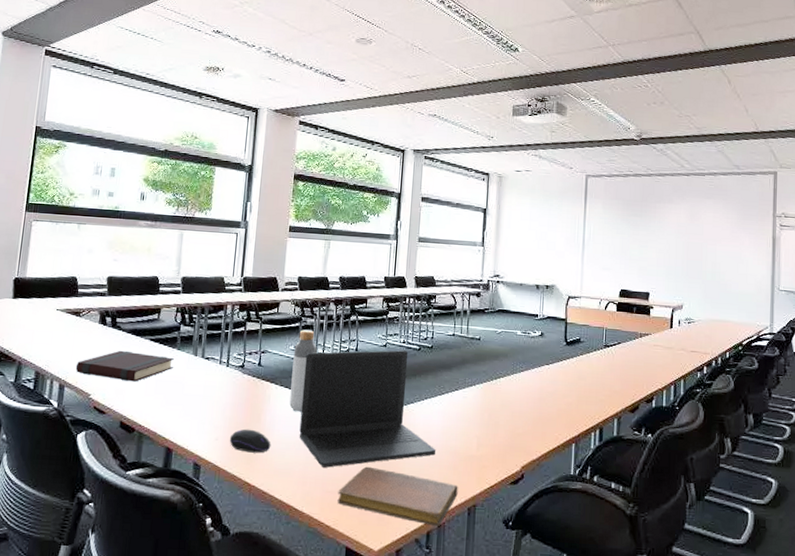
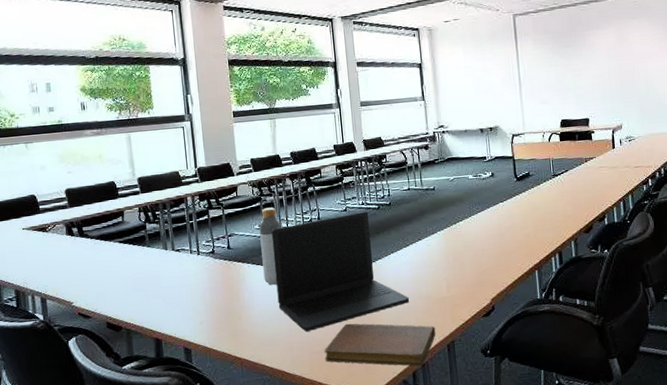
book: present [75,350,174,382] -> none [53,255,148,285]
computer mouse: present [229,429,271,453] -> none [213,308,254,330]

